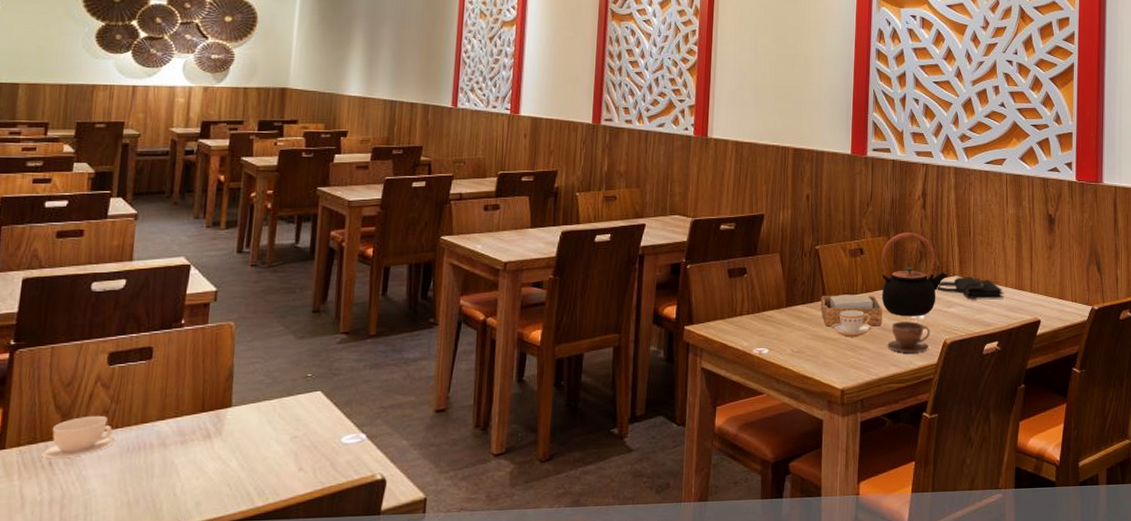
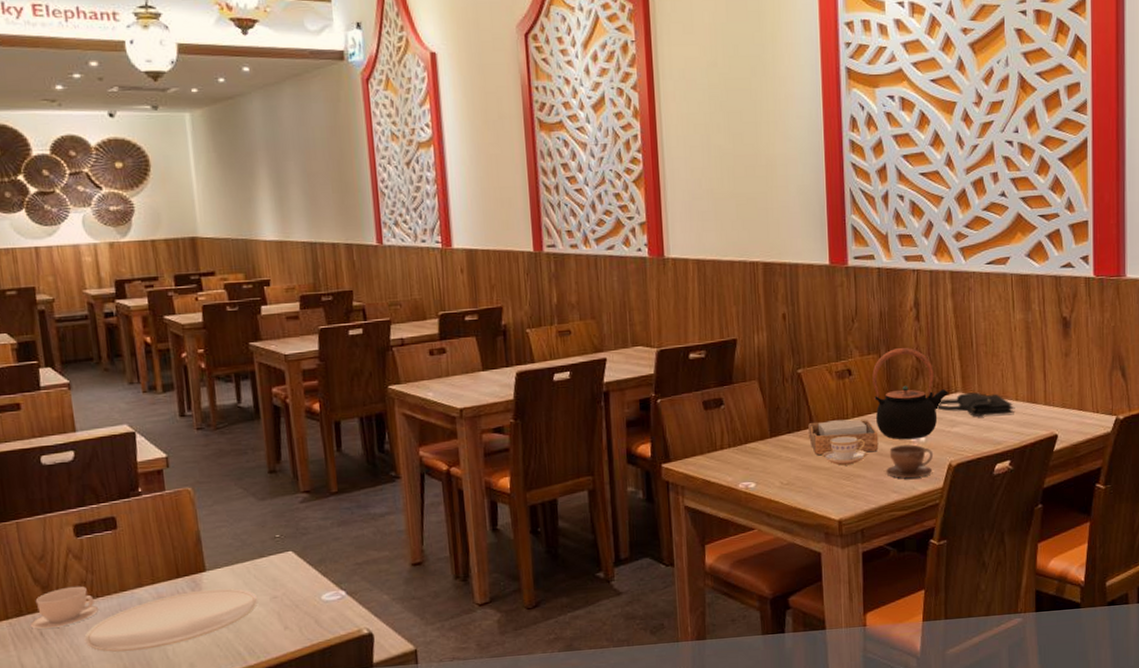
plate: none [93,425,278,486] -> present [84,588,258,652]

